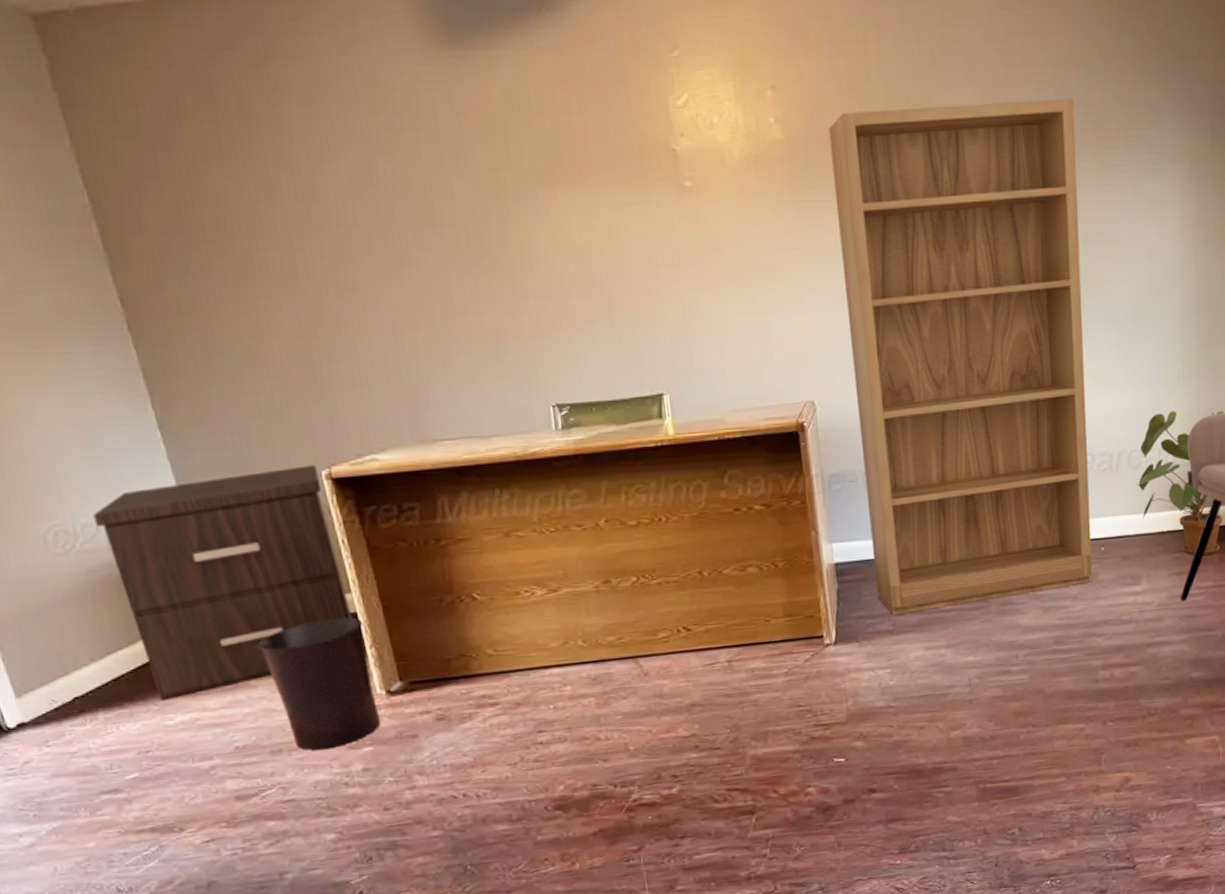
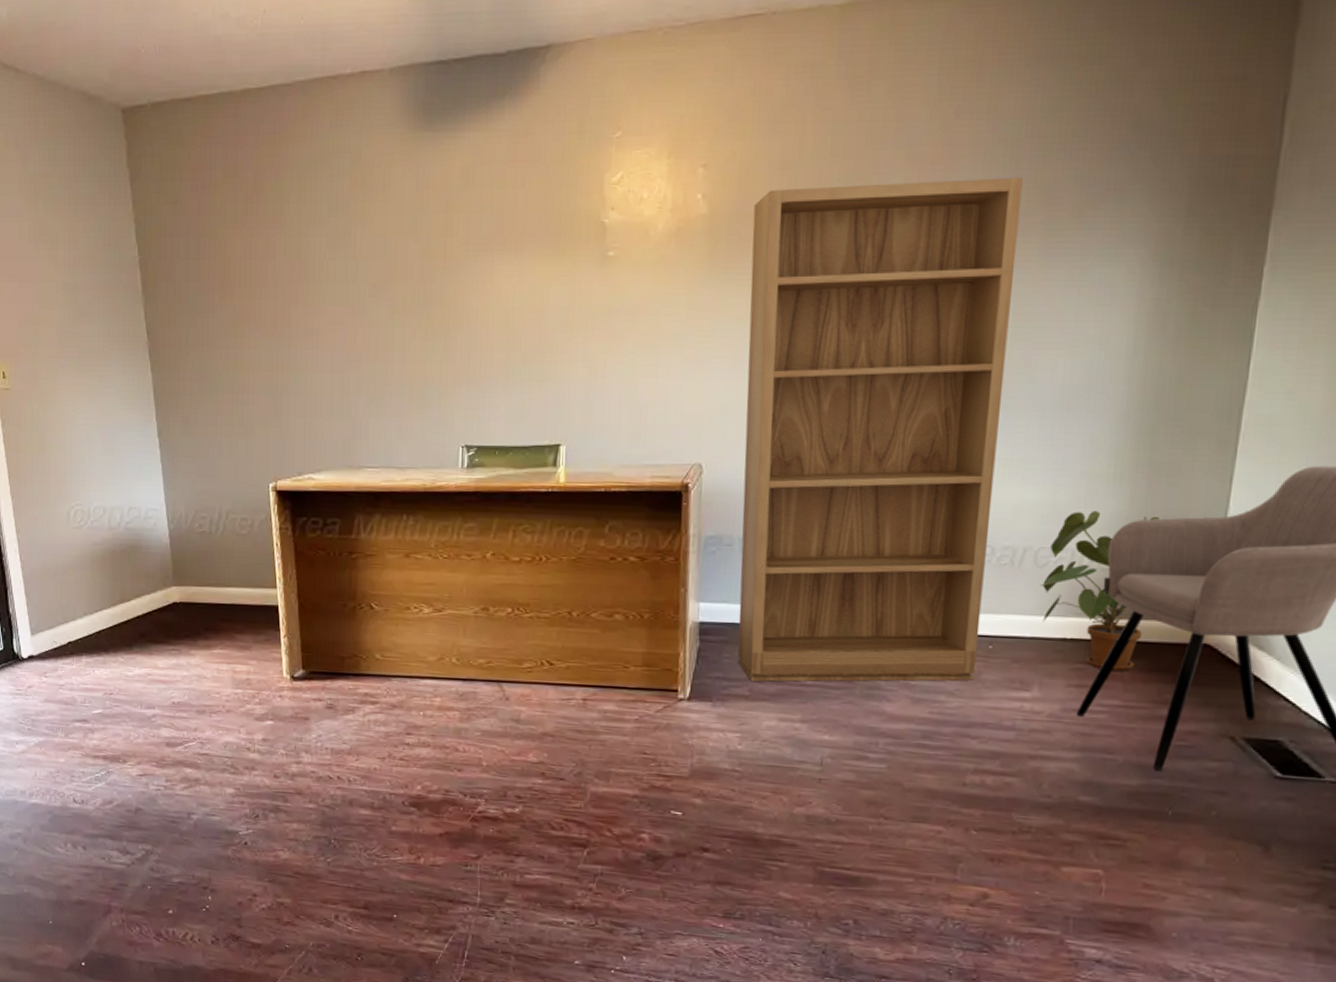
nightstand: present [93,465,353,700] -> none [103,477,275,655]
waste bin: present [257,617,381,750] -> none [201,607,283,717]

